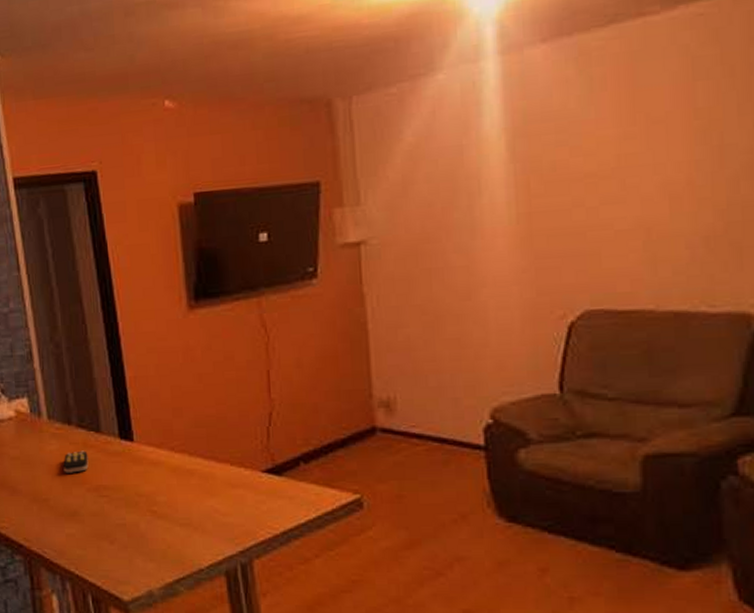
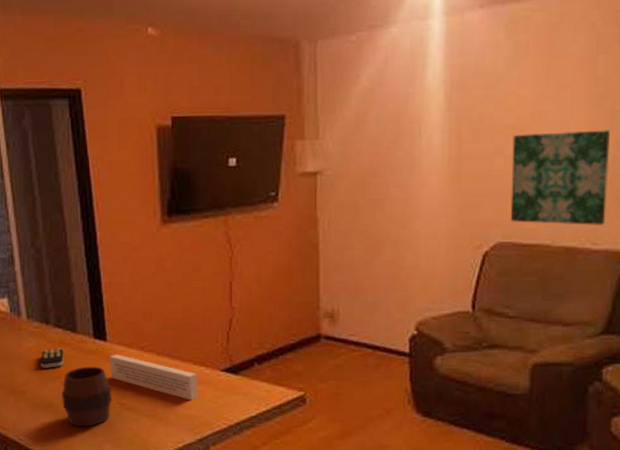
cup: none [87,470,142,538] -> present [62,366,112,427]
book: none [136,456,238,506] -> present [109,354,199,400]
wall art: none [595,169,724,286] -> present [510,130,610,225]

